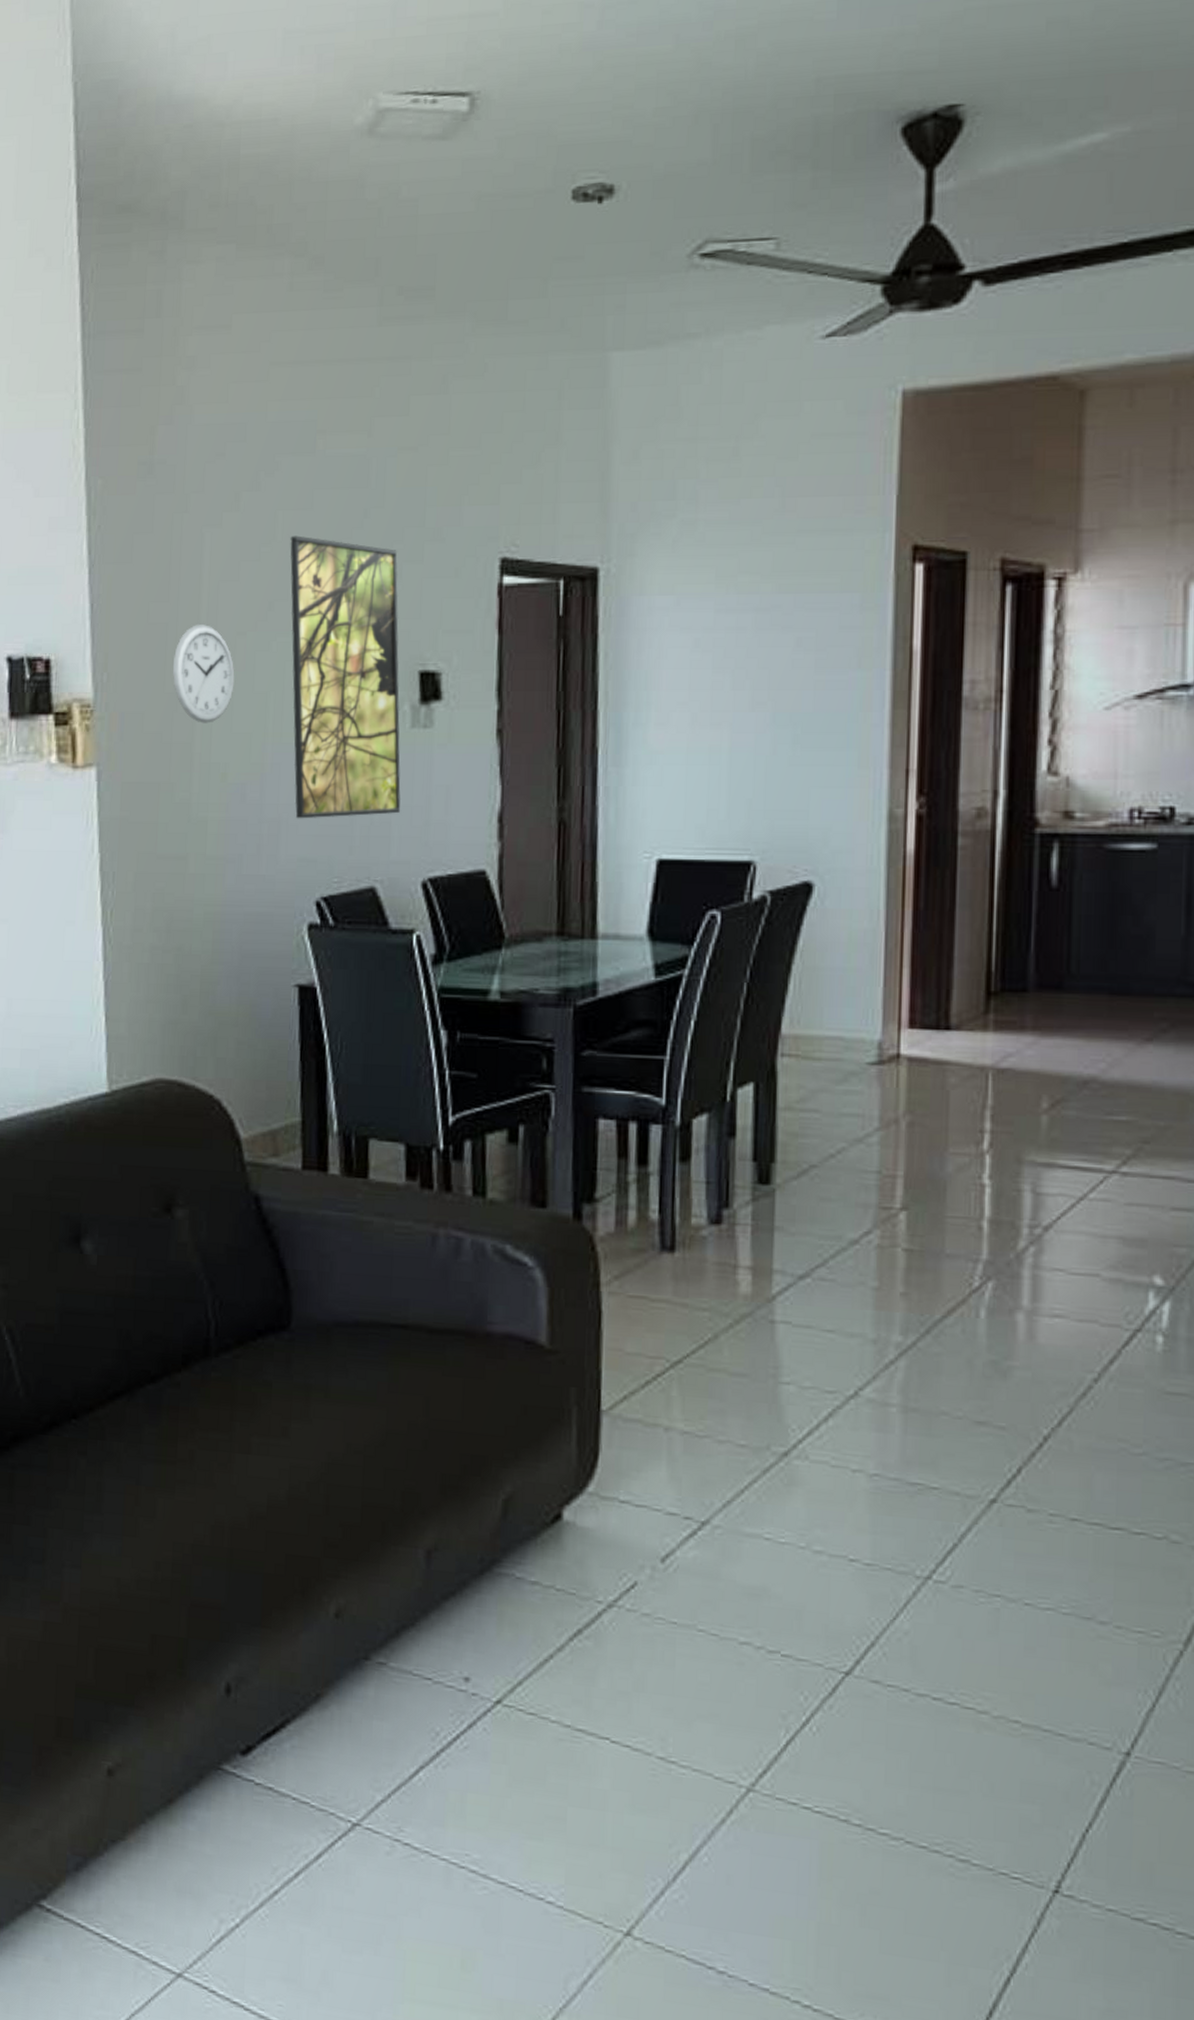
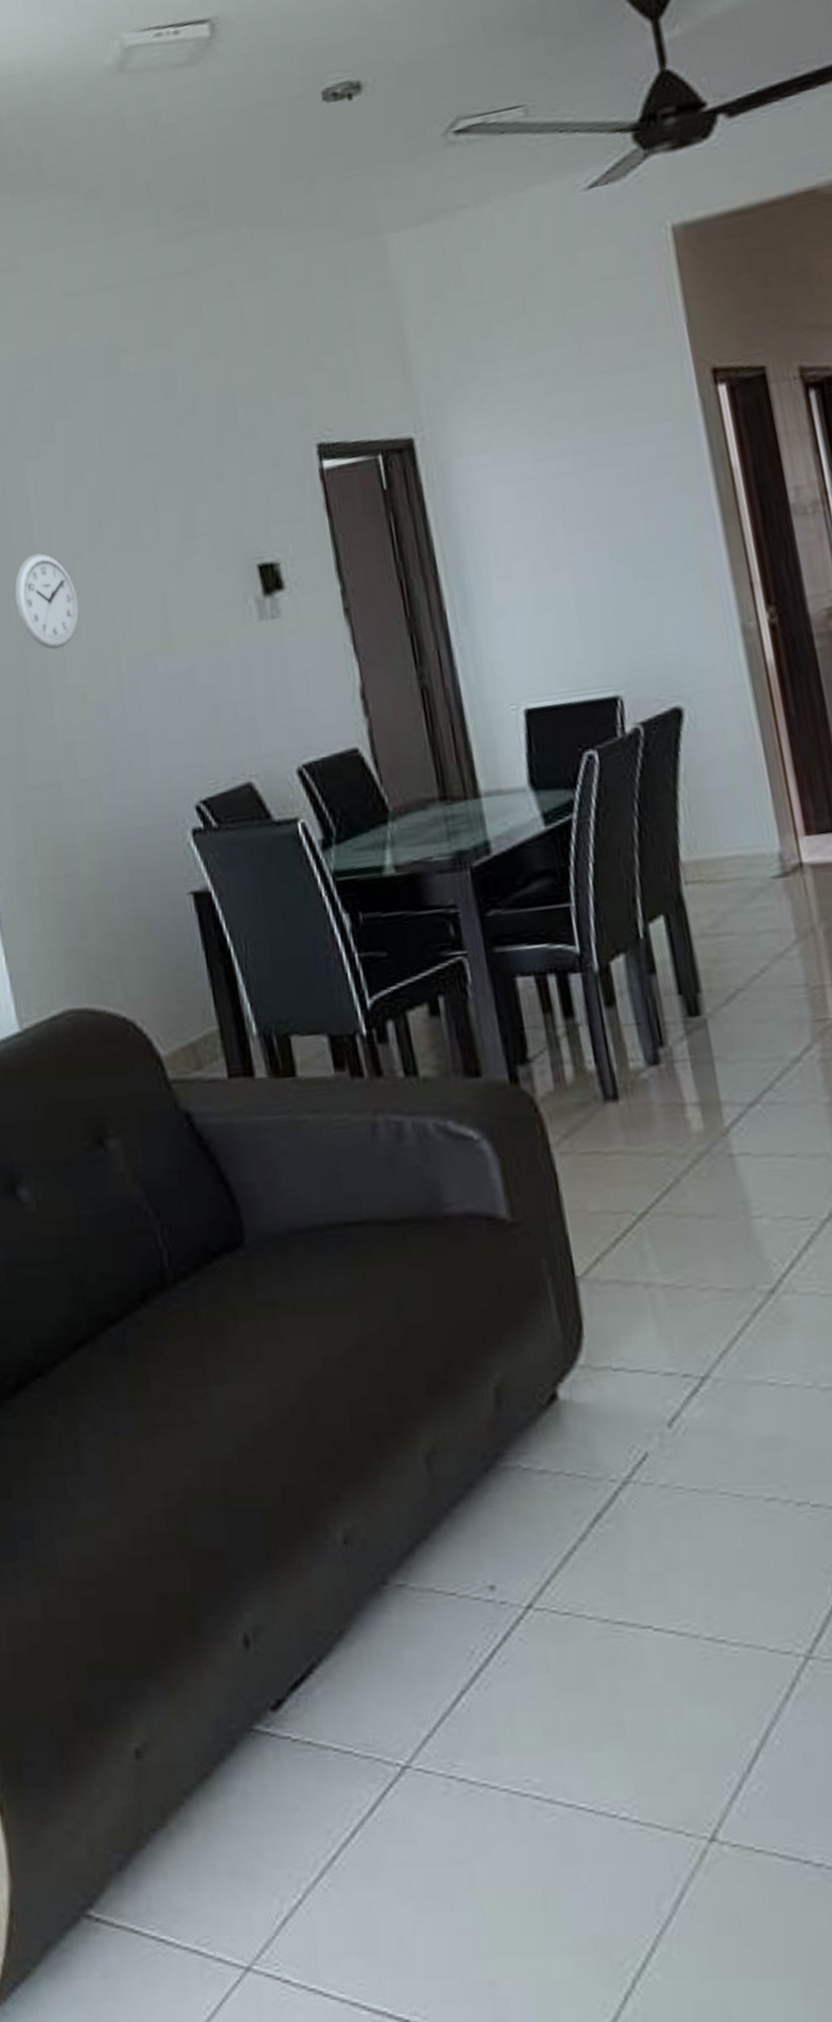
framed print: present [290,535,401,819] -> none [109,452,264,728]

